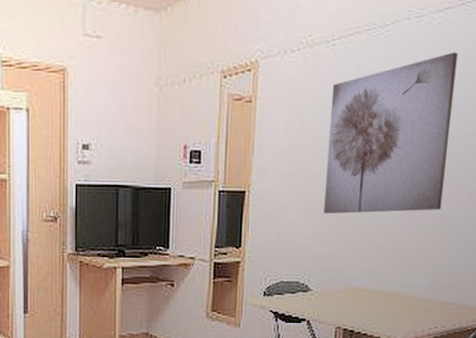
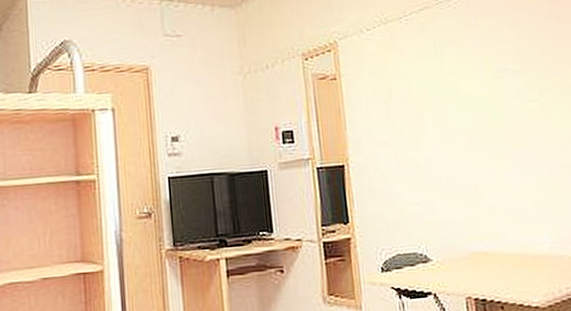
wall art: present [324,52,458,214] -> none [413,15,547,180]

